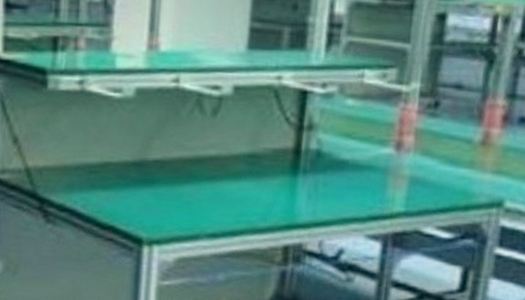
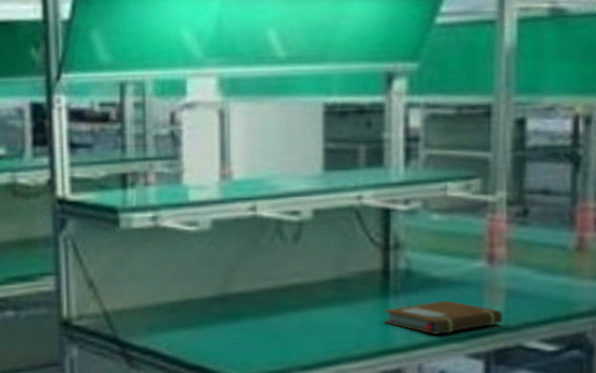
notebook: none [290,182,405,214] -> present [383,300,503,334]

